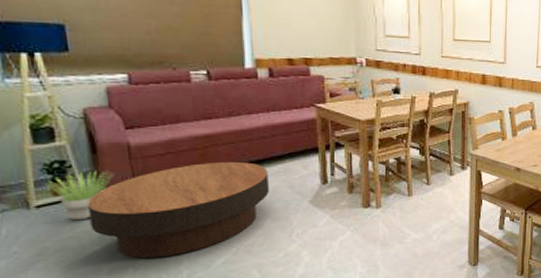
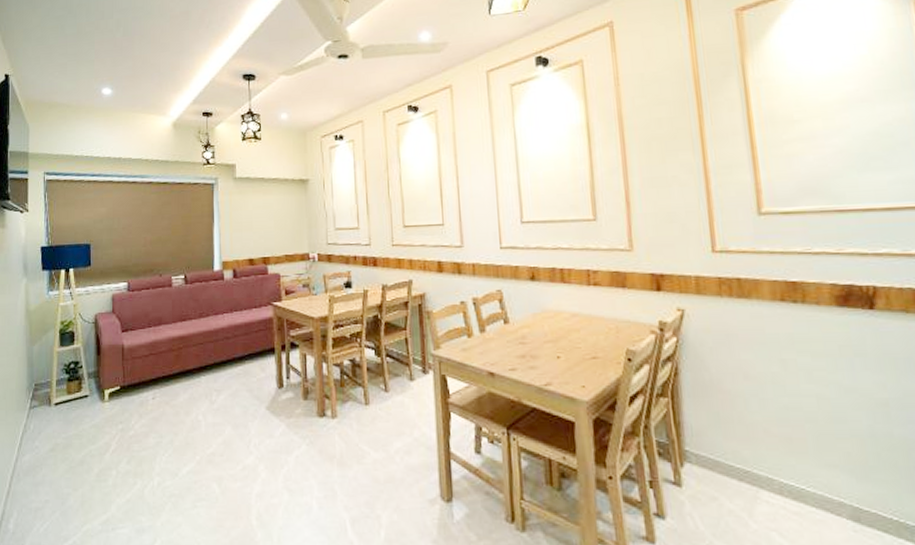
potted plant: present [48,170,115,221] -> none [65,371,111,419]
coffee table: present [86,161,269,259] -> none [88,363,230,461]

